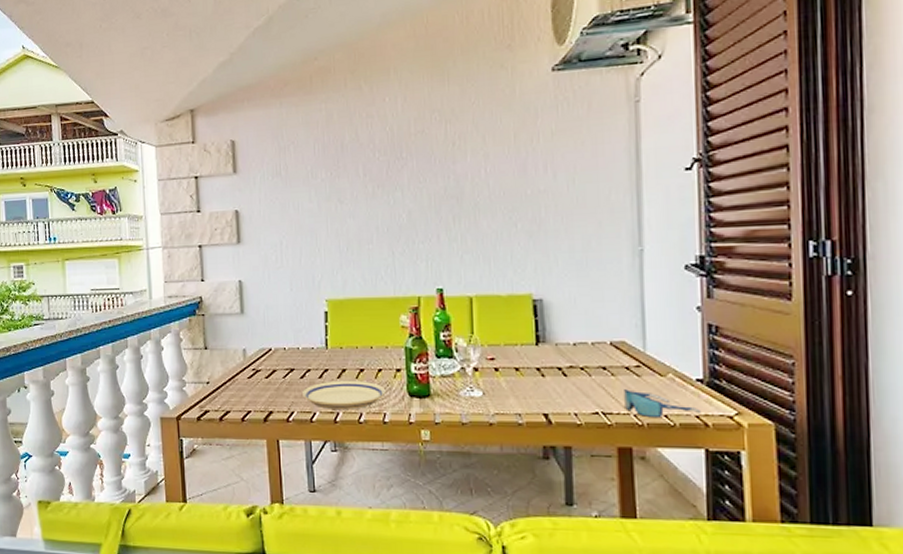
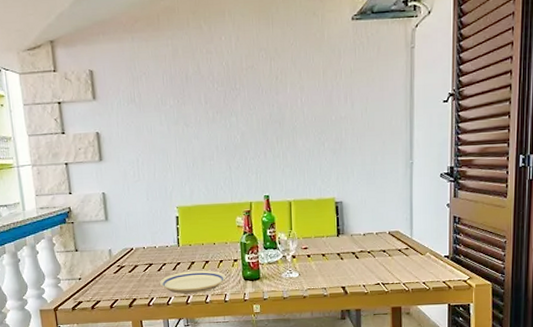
sunglasses: present [622,389,701,419] -> none [396,266,446,285]

